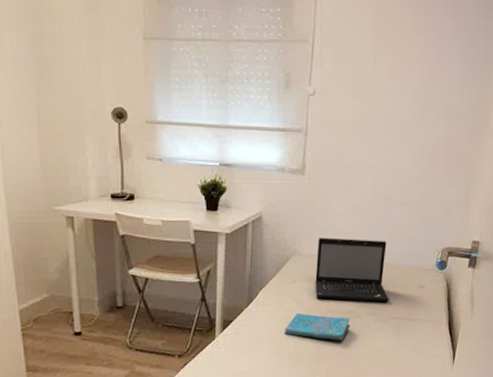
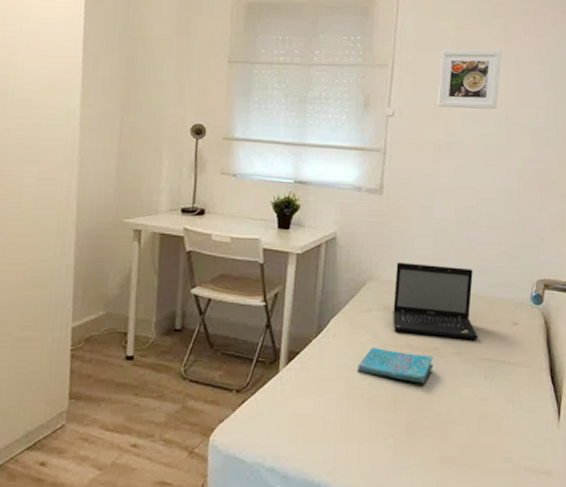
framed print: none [357,22,421,87] -> present [437,49,502,110]

